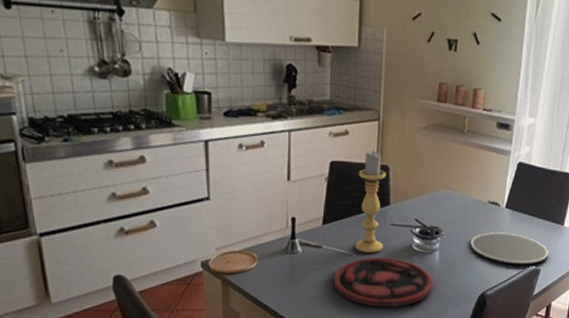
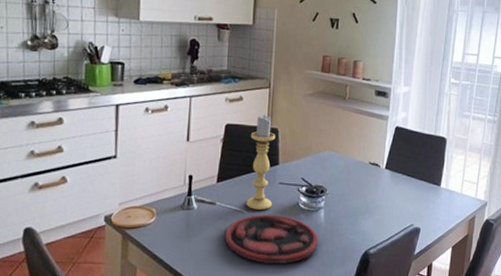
plate: present [470,232,549,265] -> none [353,192,427,224]

